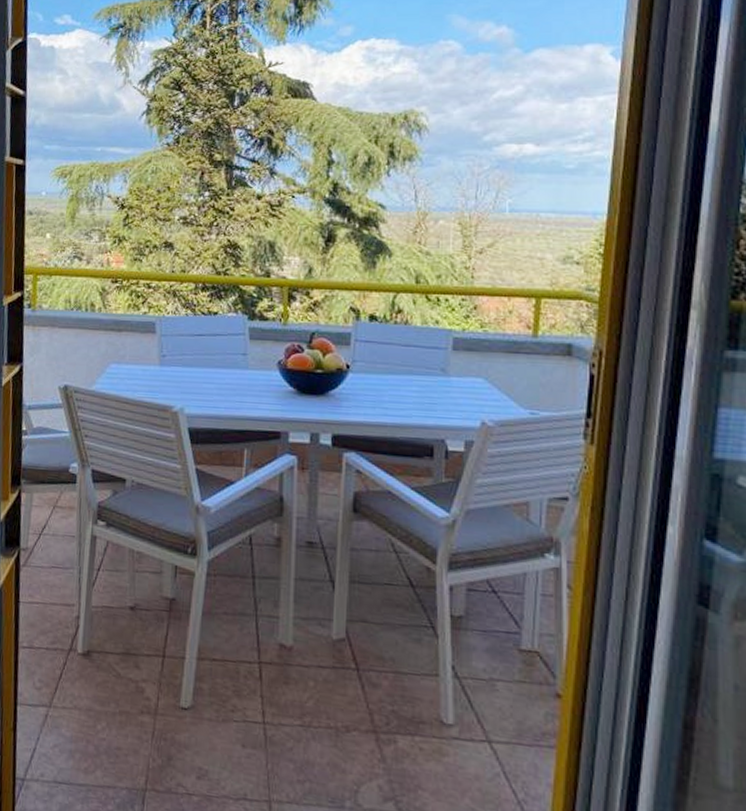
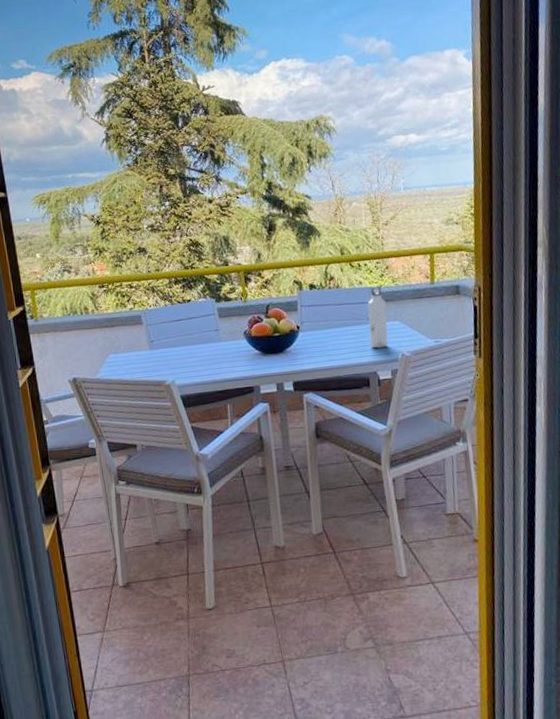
water bottle: none [440,328,468,411] -> present [367,285,389,349]

